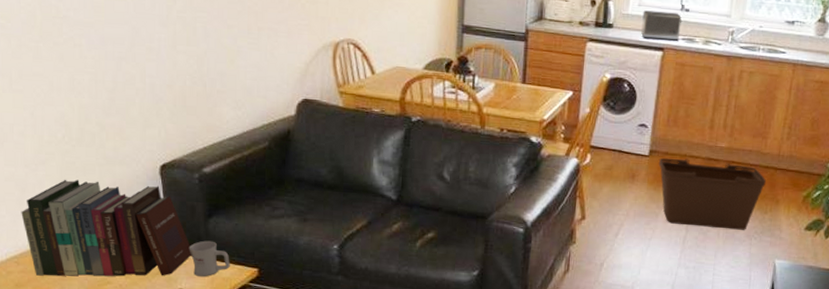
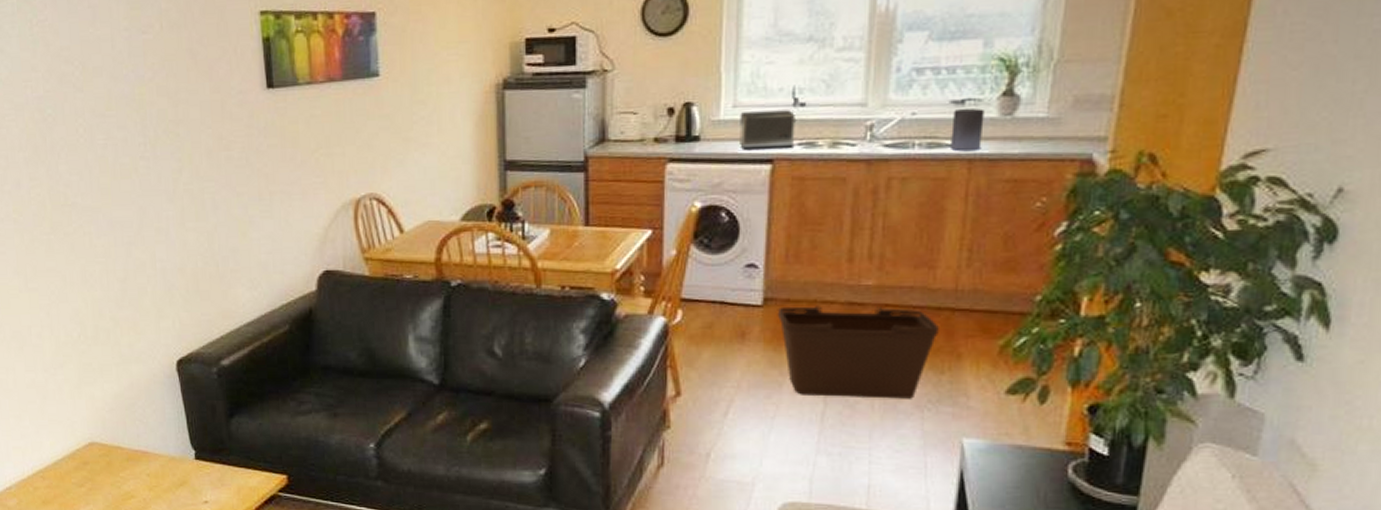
books: present [21,179,192,277] -> none [43,382,216,491]
mug: present [189,240,230,277] -> none [211,444,257,486]
canister: none [783,27,806,59] -> present [951,108,985,152]

